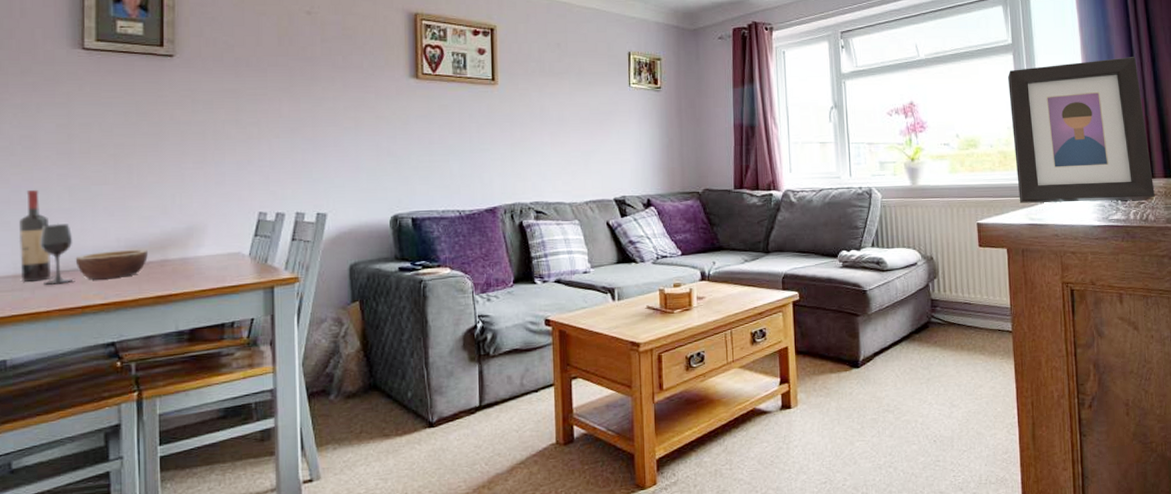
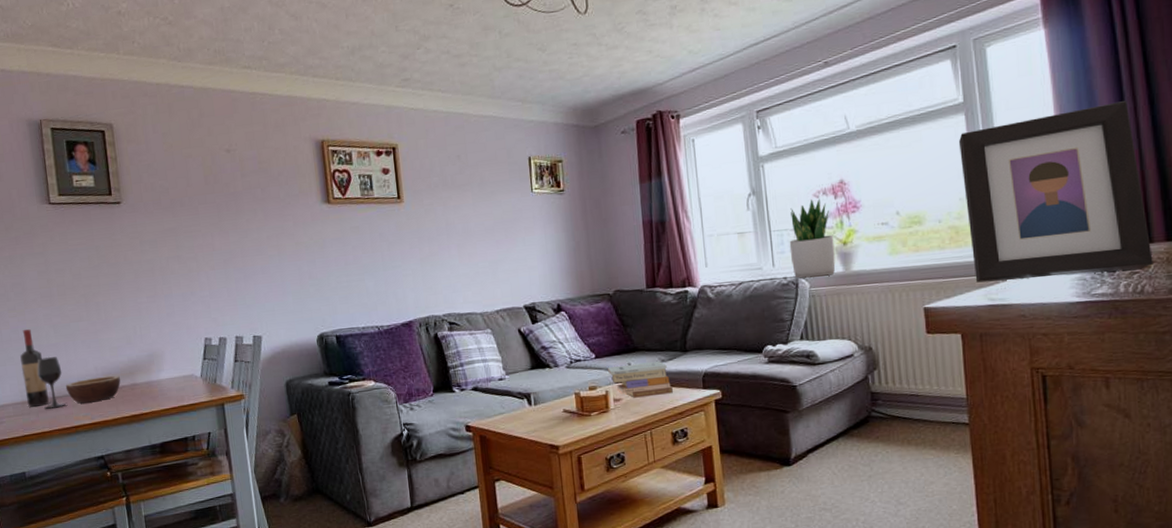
books: none [692,261,754,297] -> present [607,361,673,398]
planter: none [865,117,904,190] -> present [789,198,836,279]

